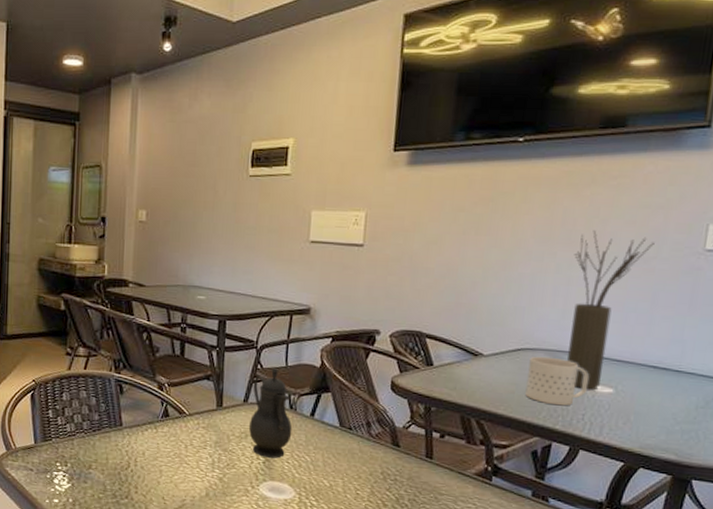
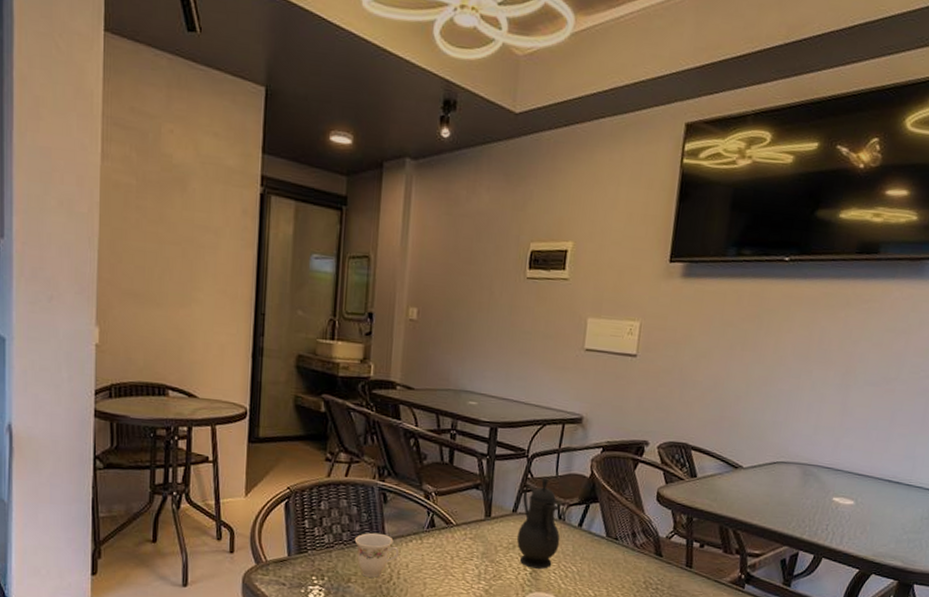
teacup: none [94,422,136,465] -> present [354,532,399,578]
mug: present [525,356,589,406] -> none [778,469,834,517]
vase: present [567,230,655,389] -> none [816,351,896,501]

